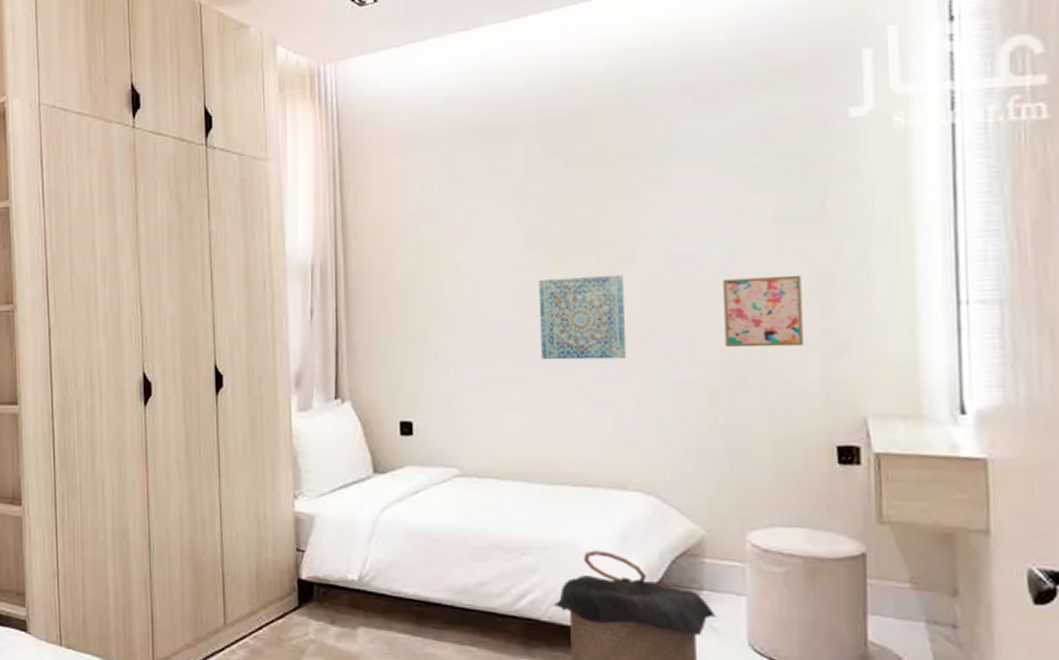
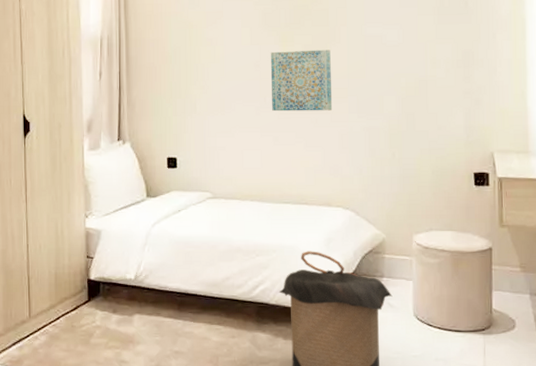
wall art: present [723,275,803,348] -> none [399,52,453,103]

